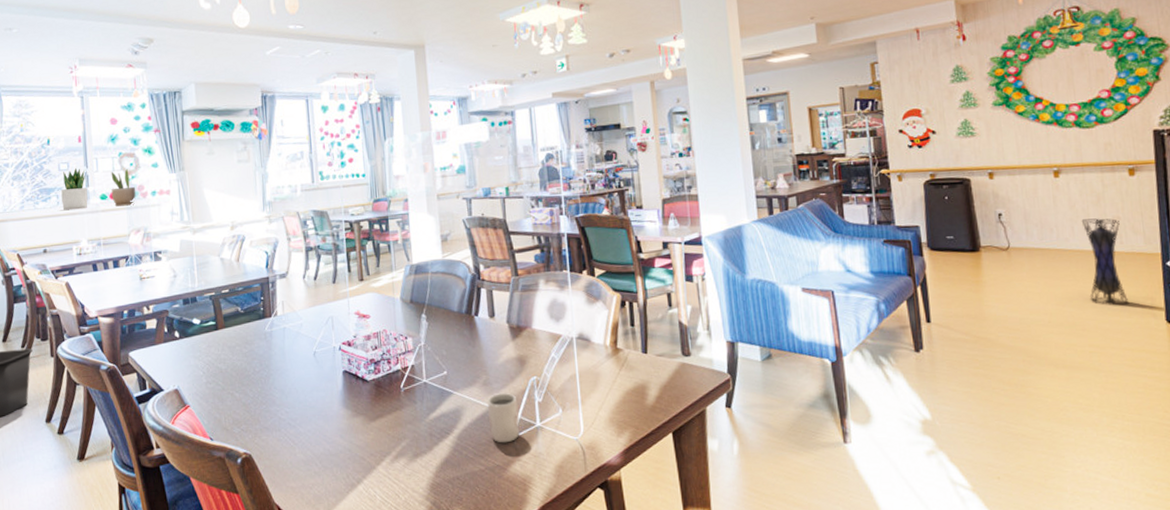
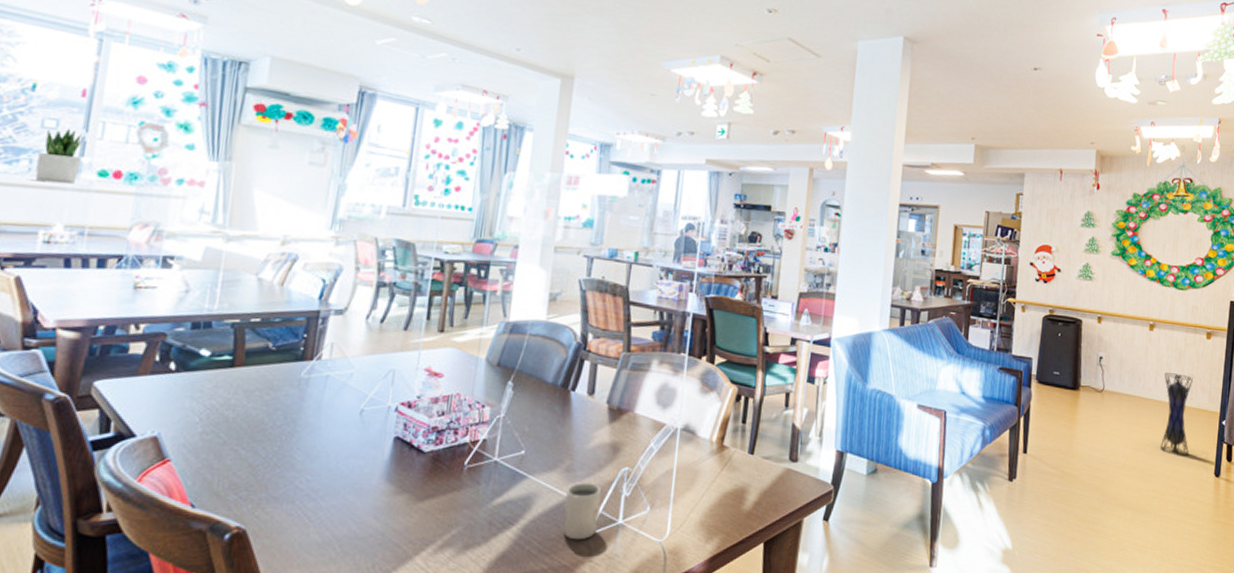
potted plant: present [111,169,136,207] -> none [115,143,156,192]

